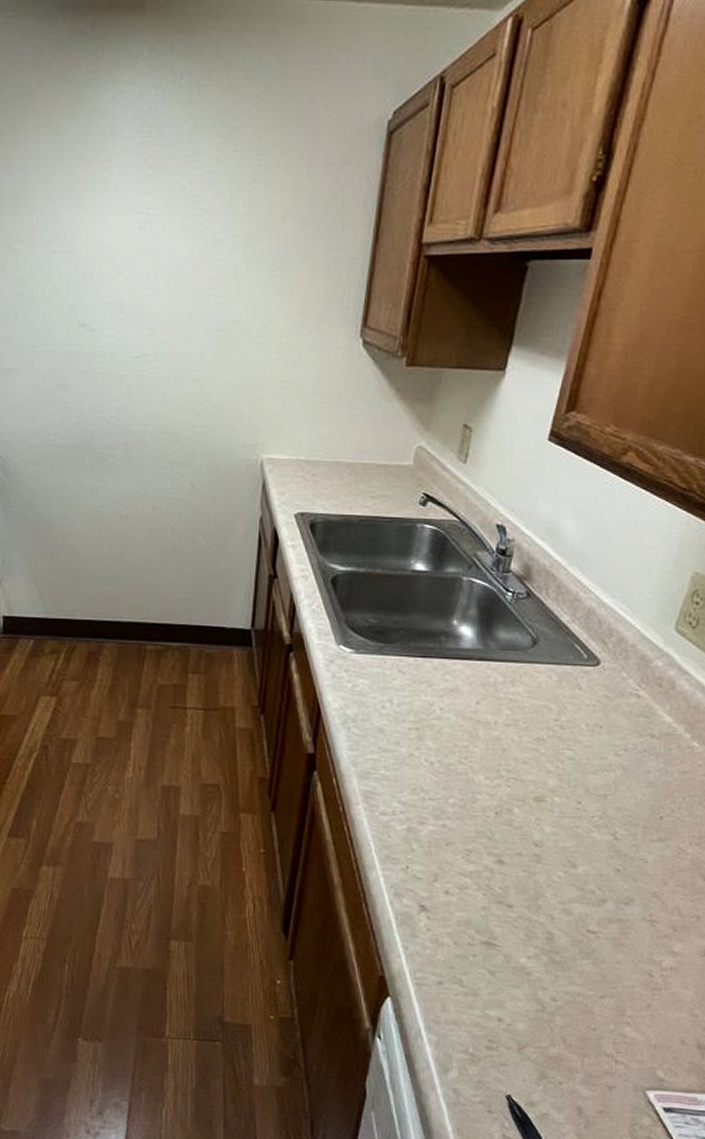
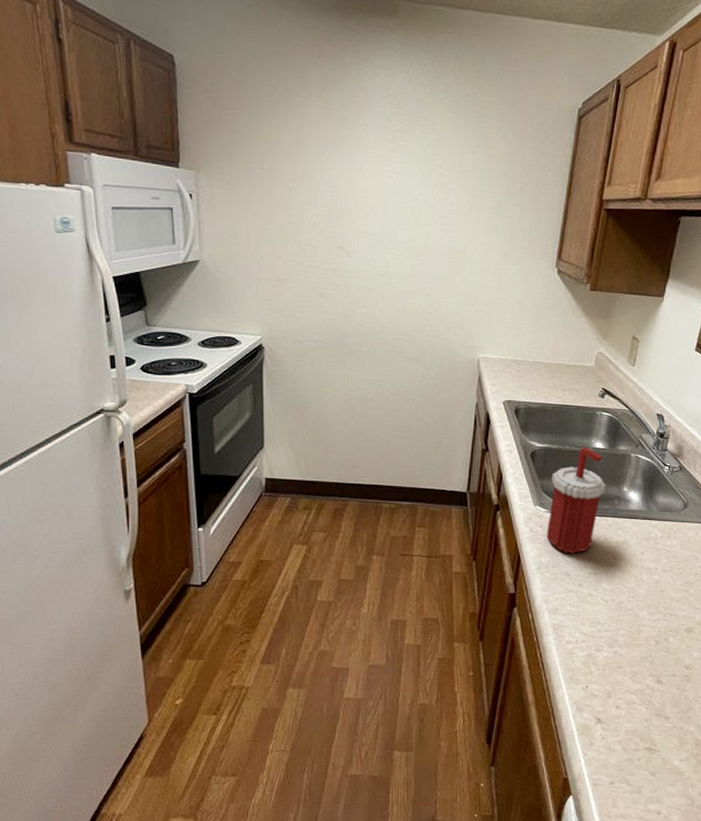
soap dispenser: none [353,570,430,704] -> present [546,447,606,554]

